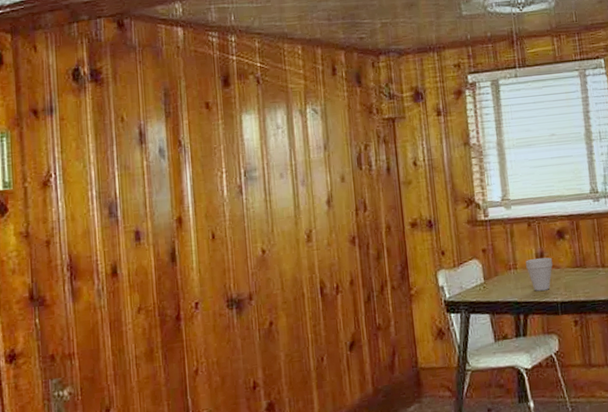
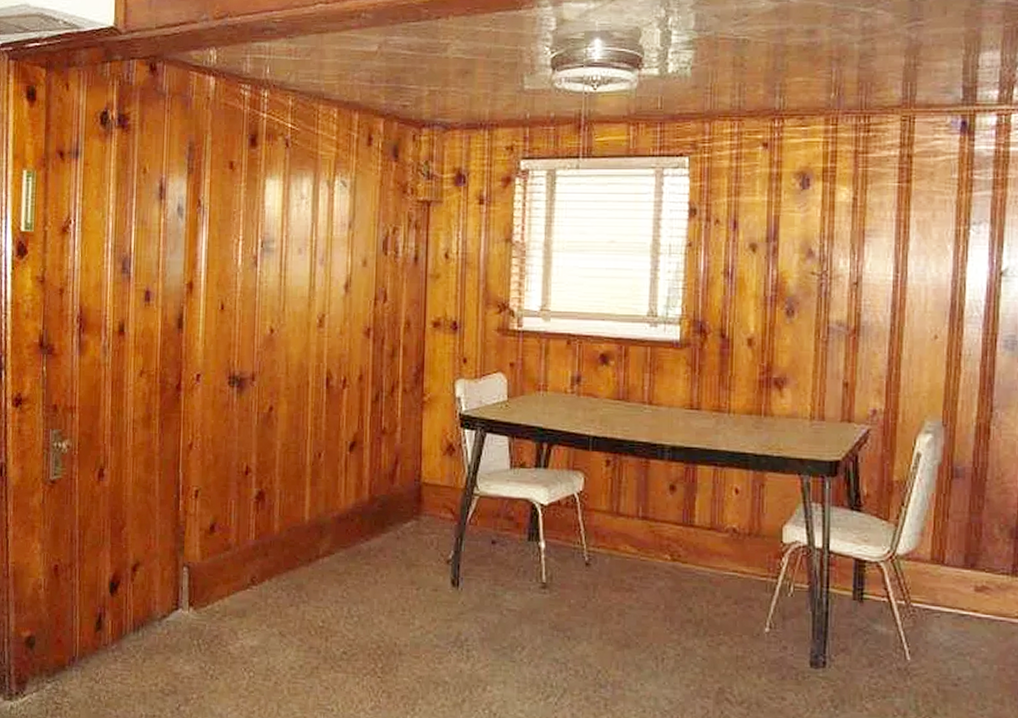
cup: present [526,257,553,292] -> none [558,382,591,420]

